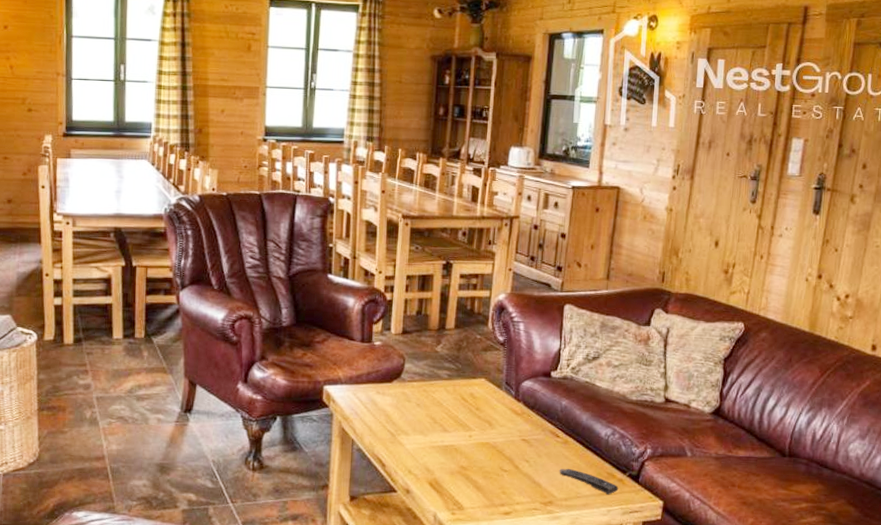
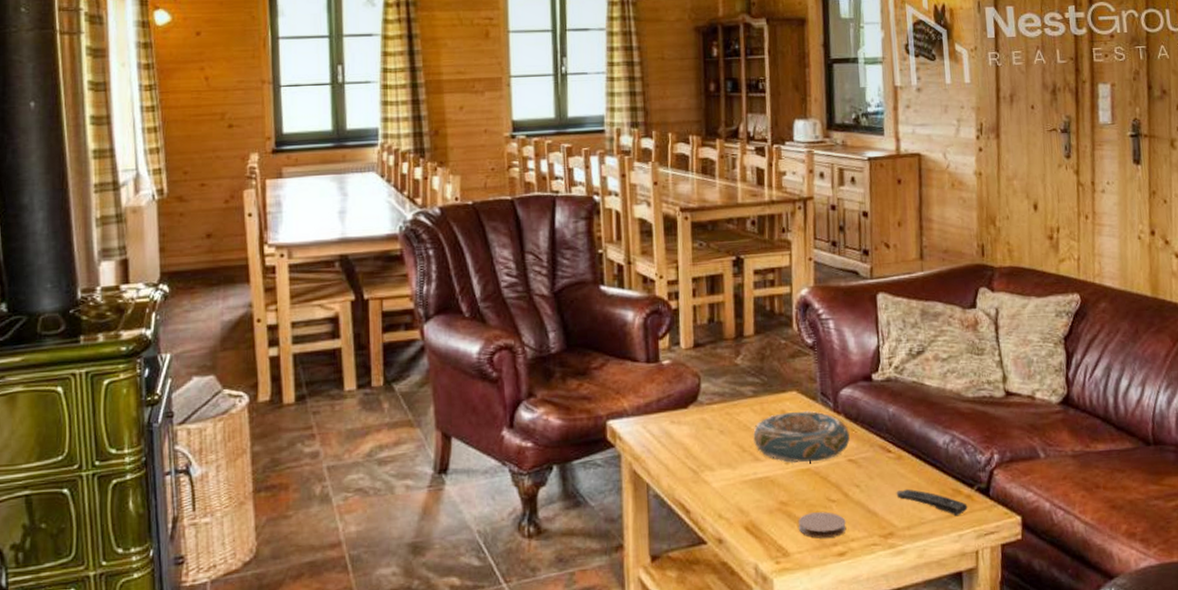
decorative bowl: none [444,395,526,439] -> present [753,410,850,464]
coaster: none [473,478,514,499] -> present [797,512,847,538]

